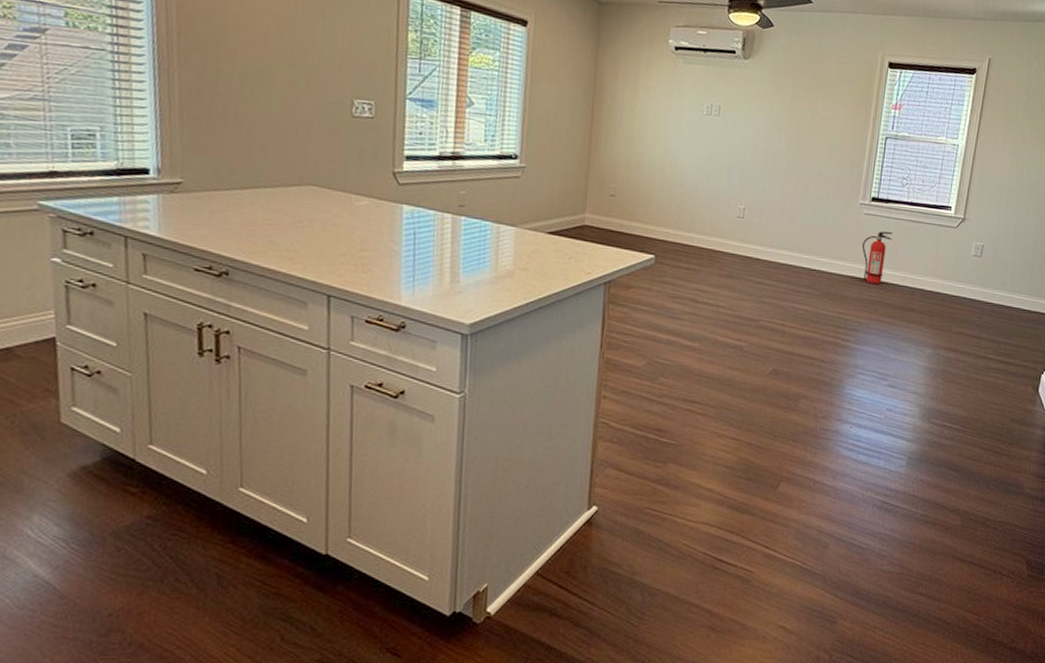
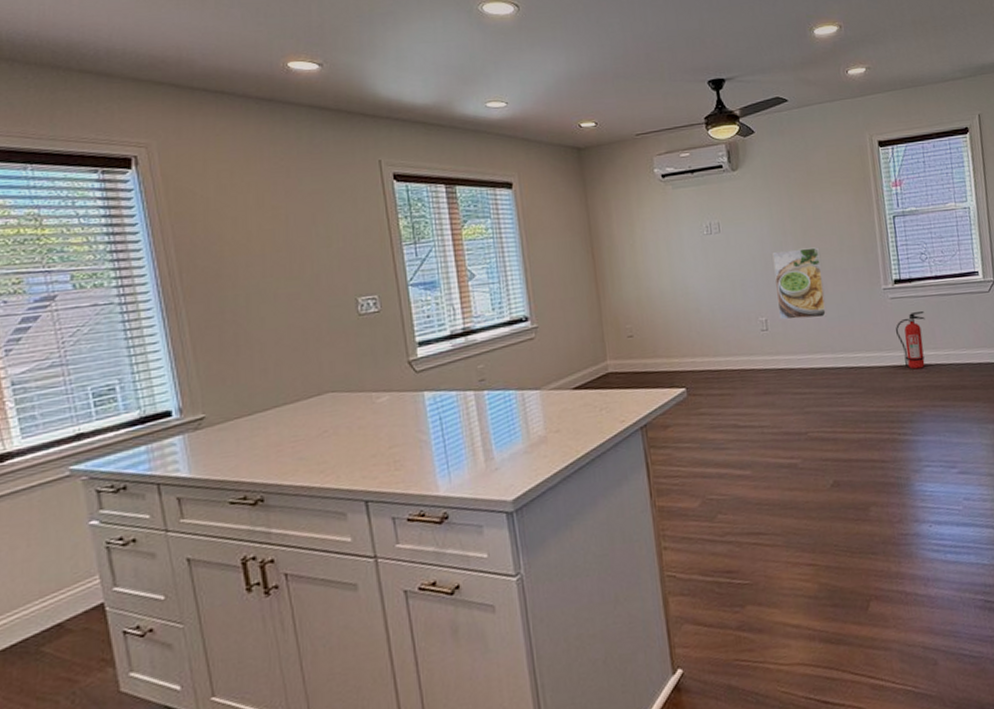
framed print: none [757,145,810,218] -> present [772,247,827,321]

